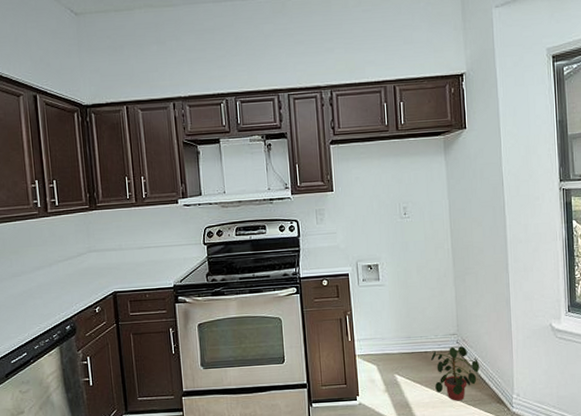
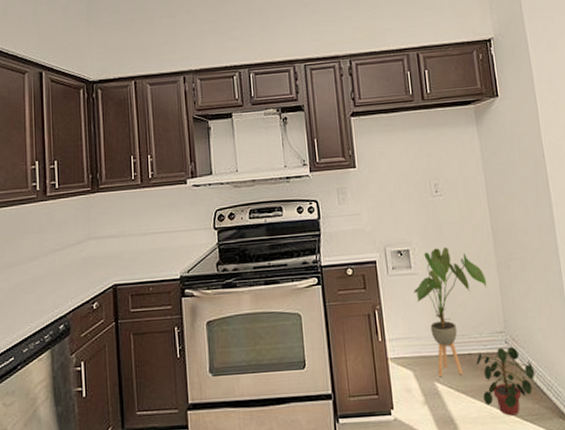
house plant: none [381,263,445,371] -> present [414,247,488,378]

